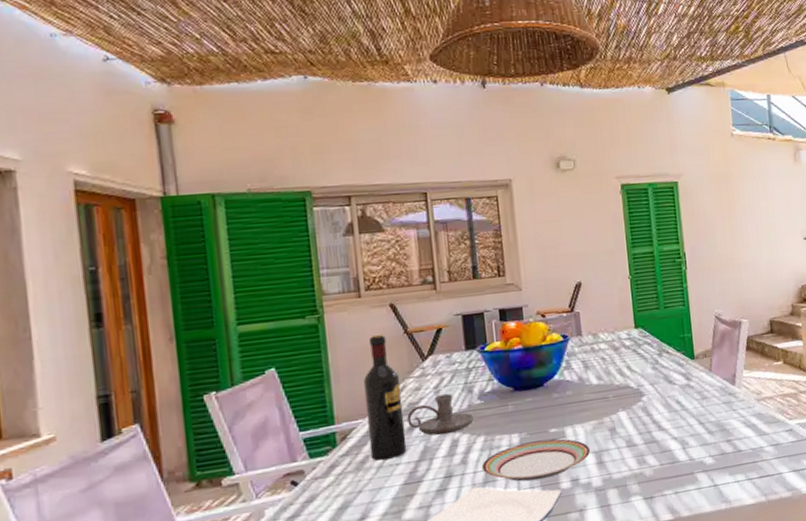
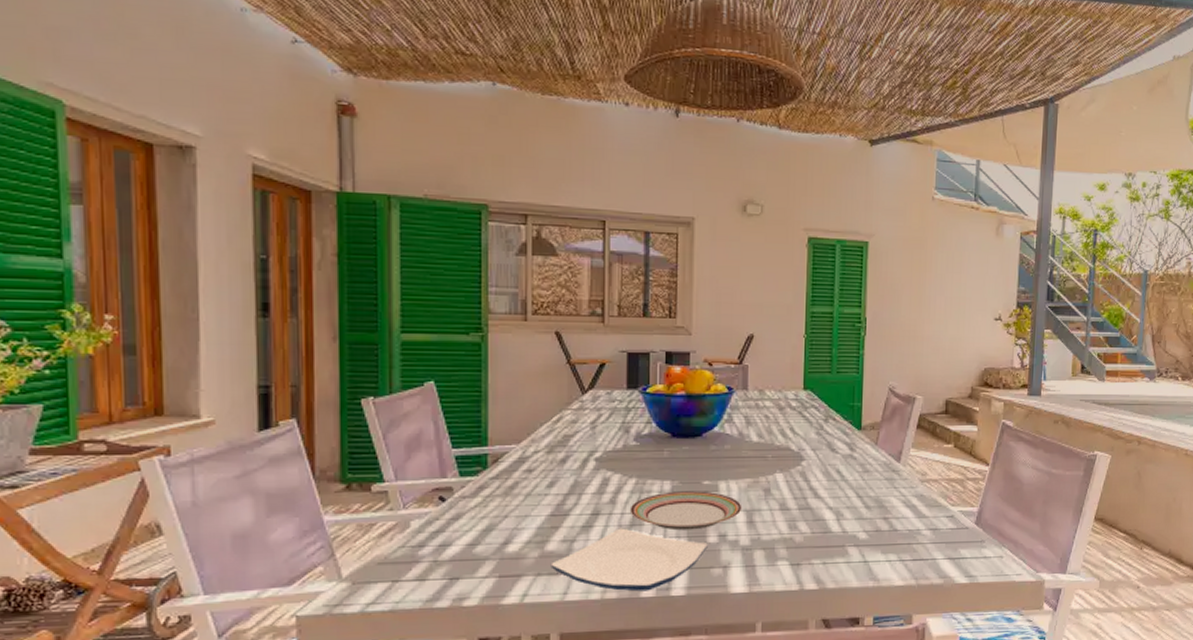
wine bottle: present [363,334,407,461] -> none [520,361,558,488]
candle holder: present [407,394,474,436] -> none [561,431,627,472]

